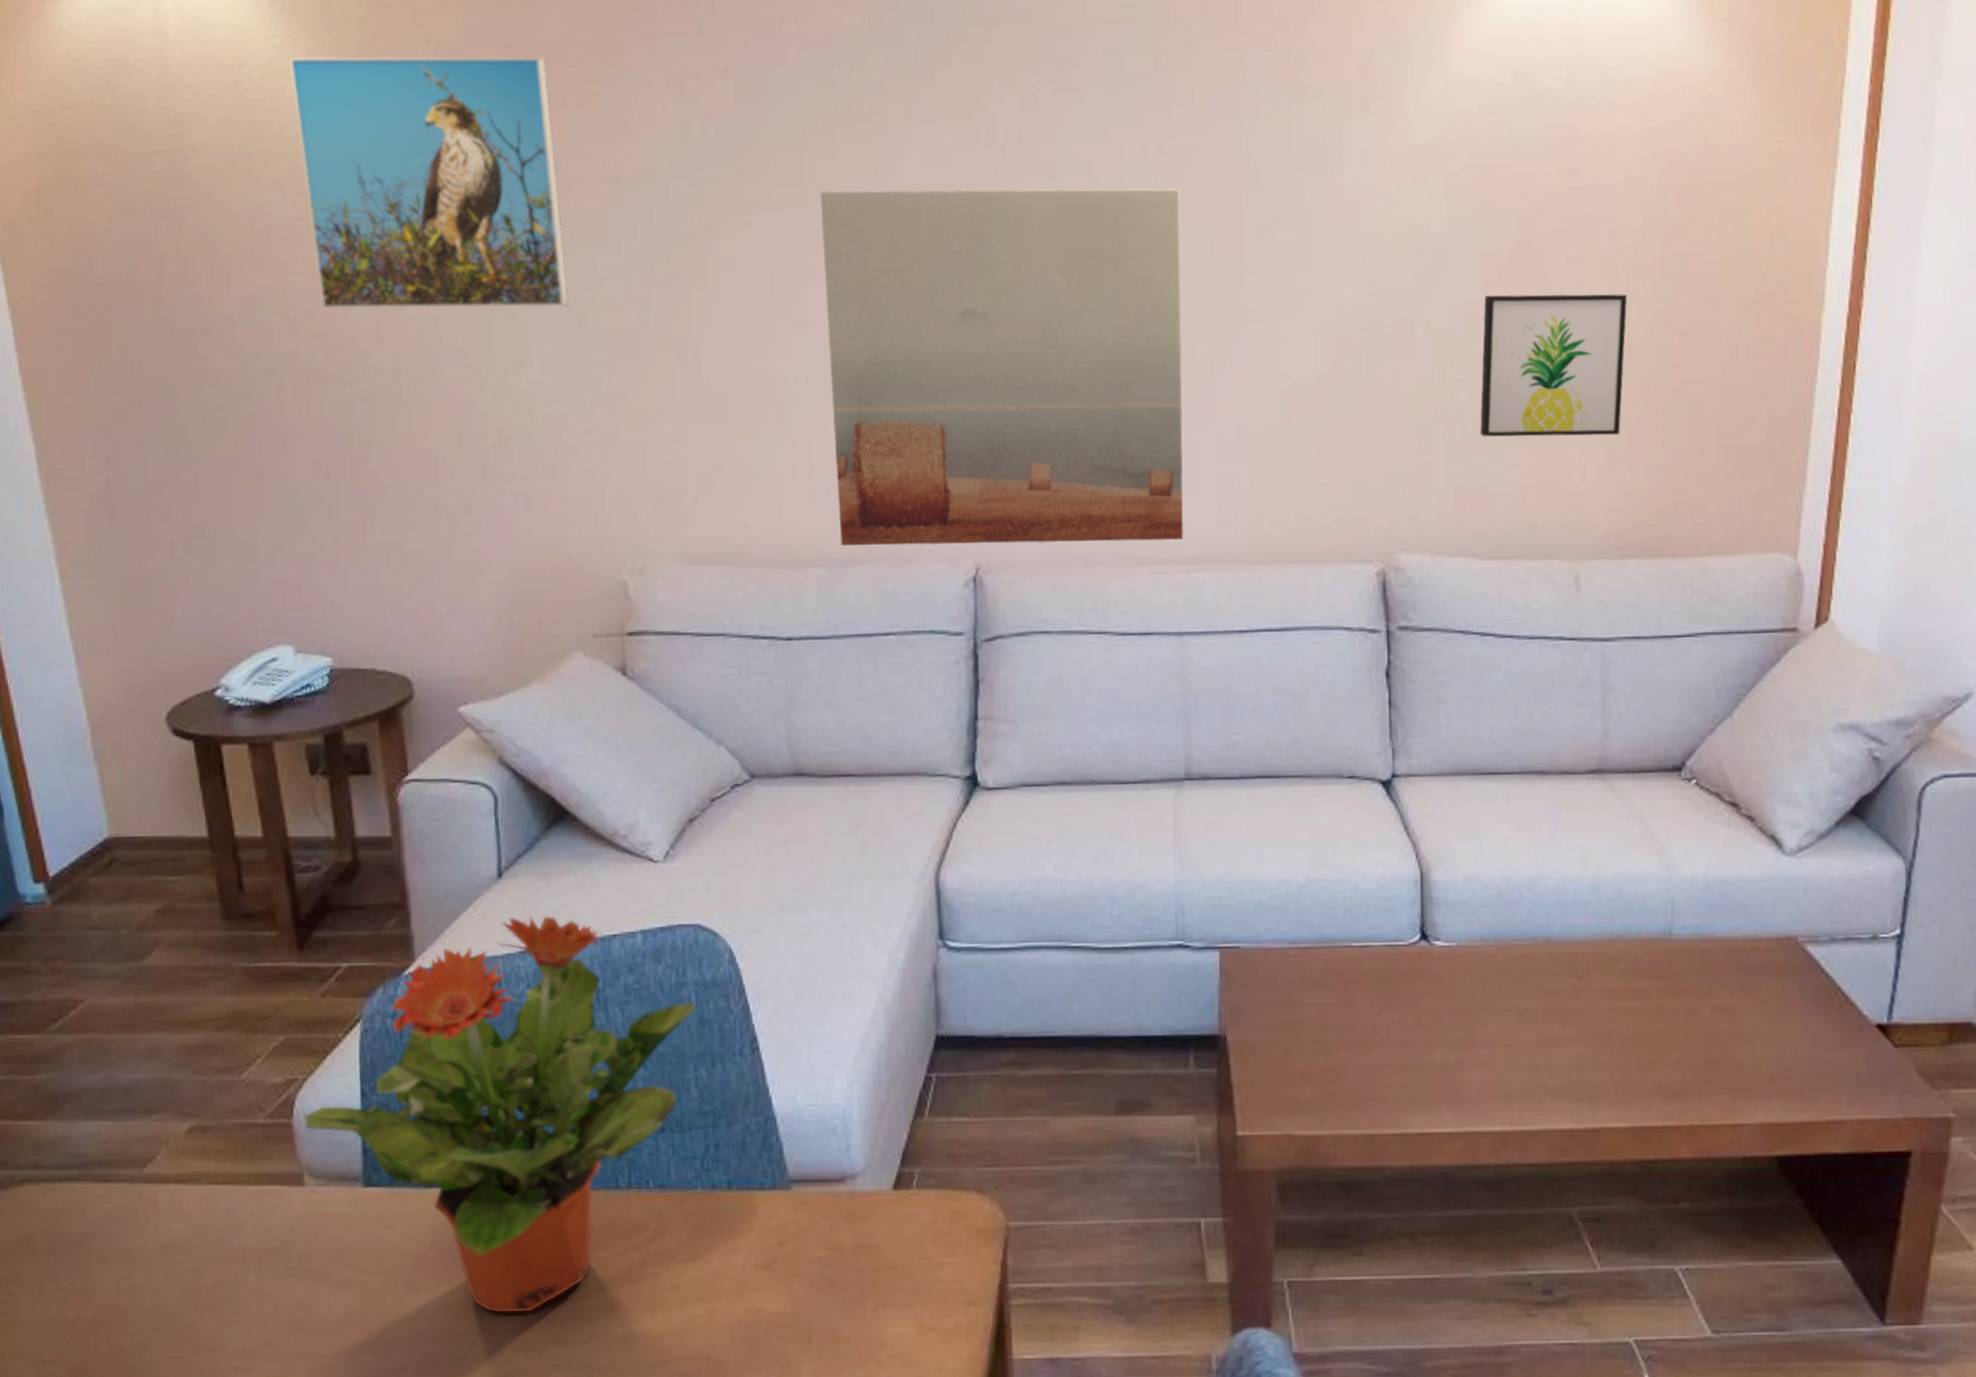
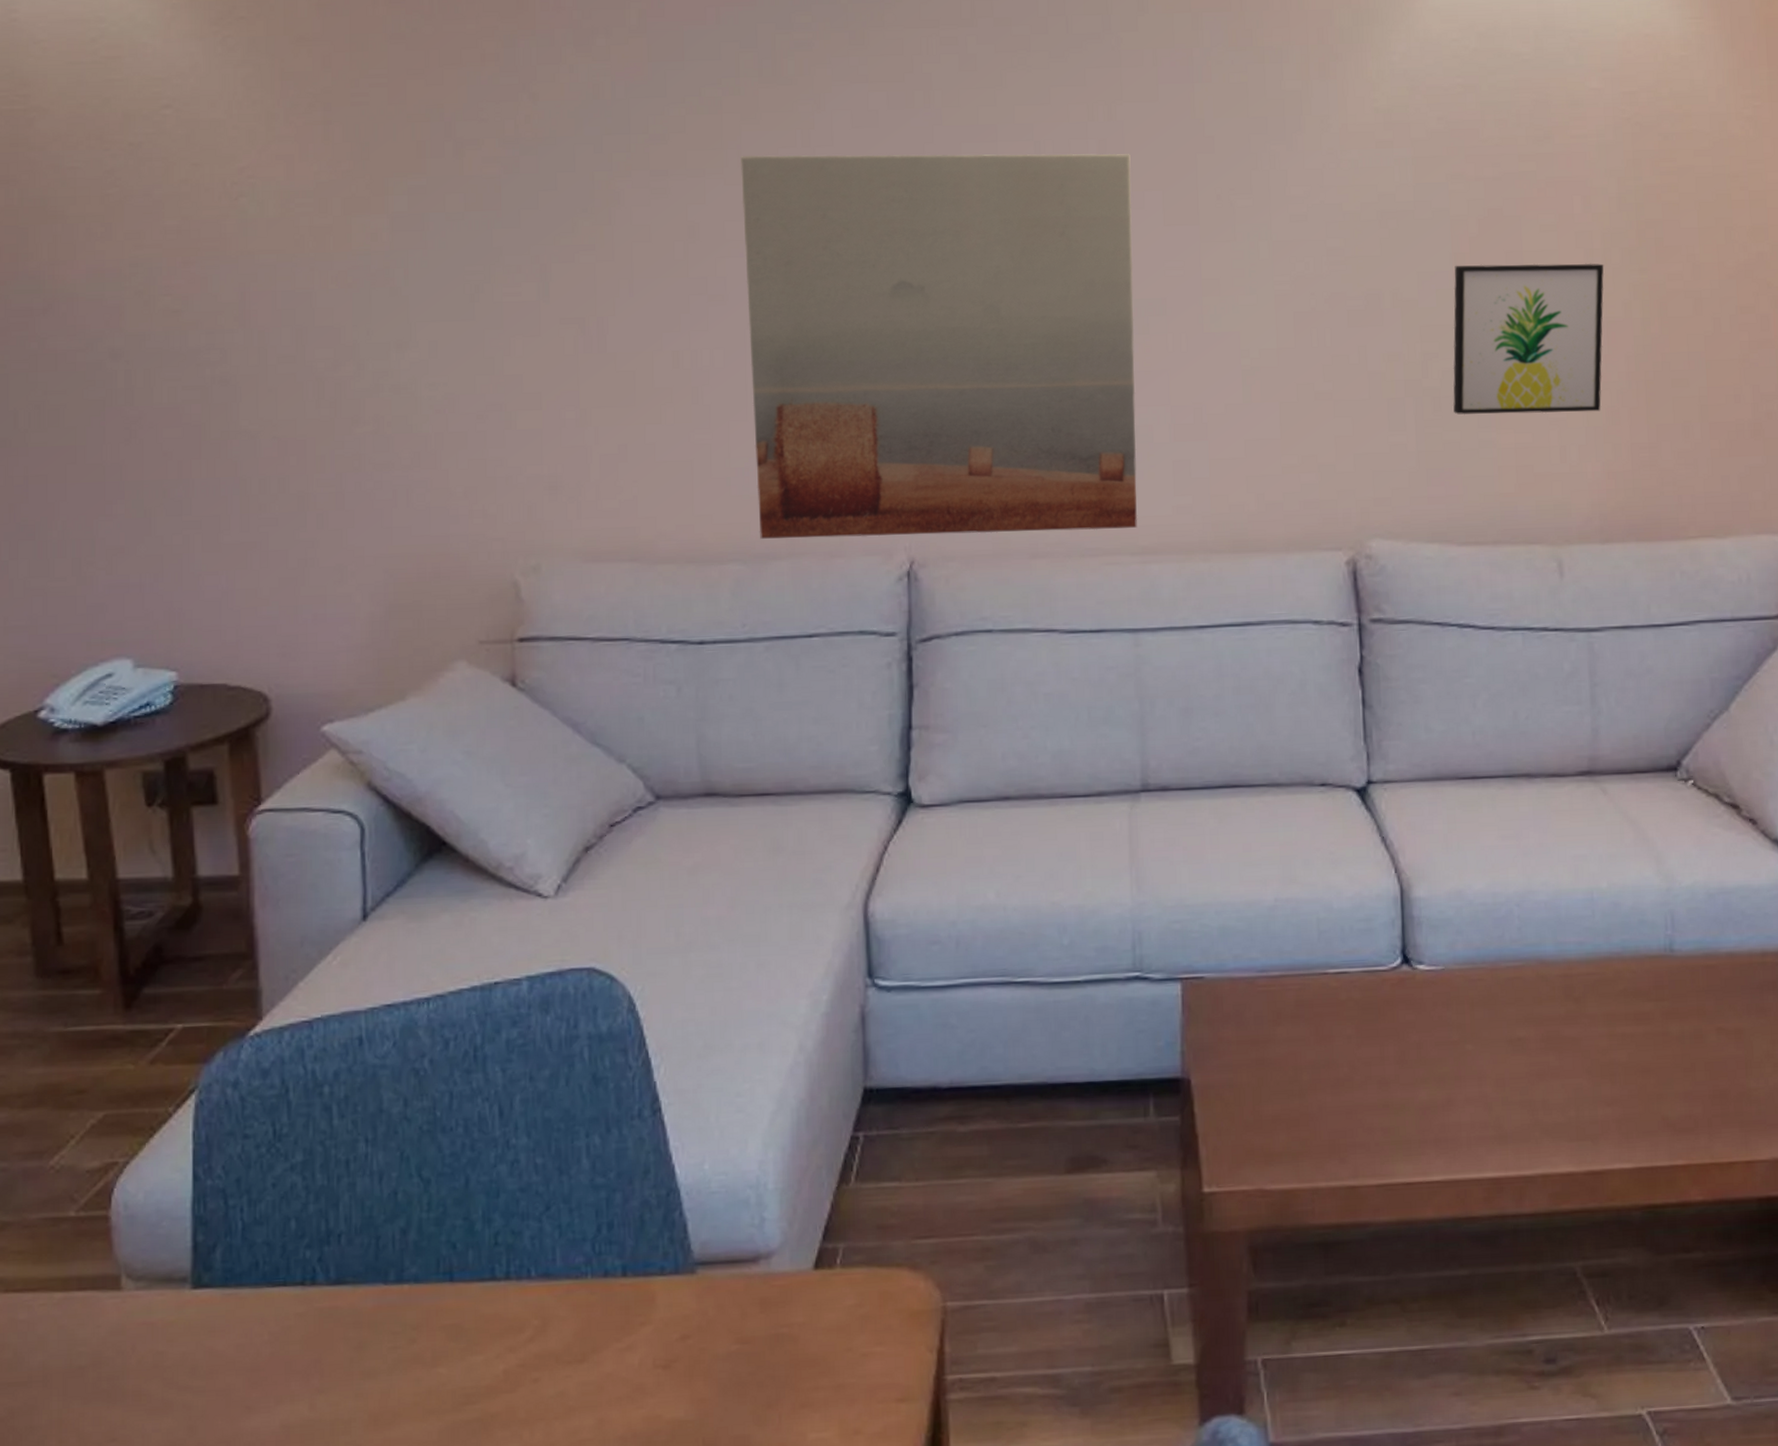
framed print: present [288,56,569,309] -> none [152,11,460,284]
potted plant: present [304,915,696,1314] -> none [124,962,589,1435]

